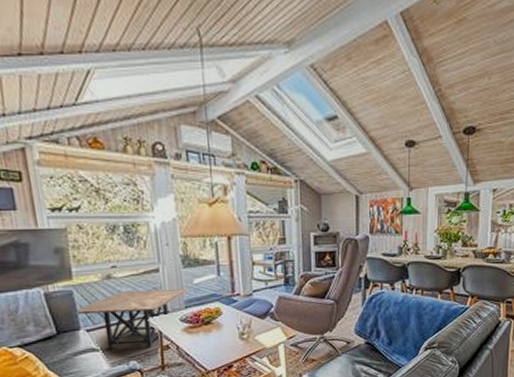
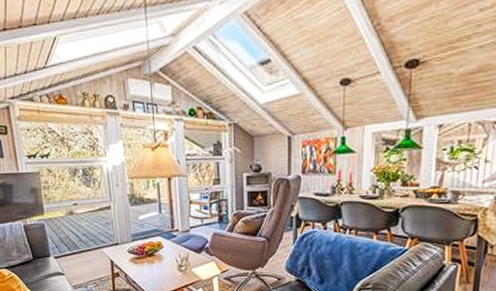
side table: present [76,289,189,350] -> none [47,224,135,274]

